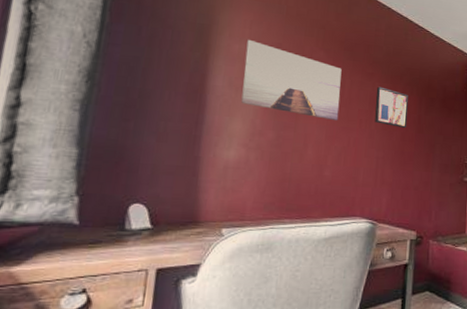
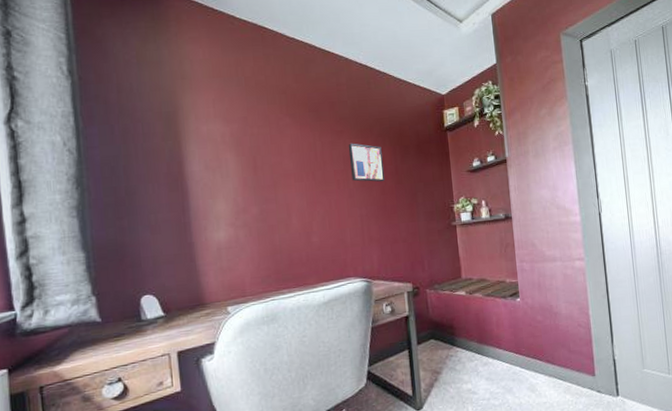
wall art: present [241,39,342,121] -> none [213,118,316,186]

